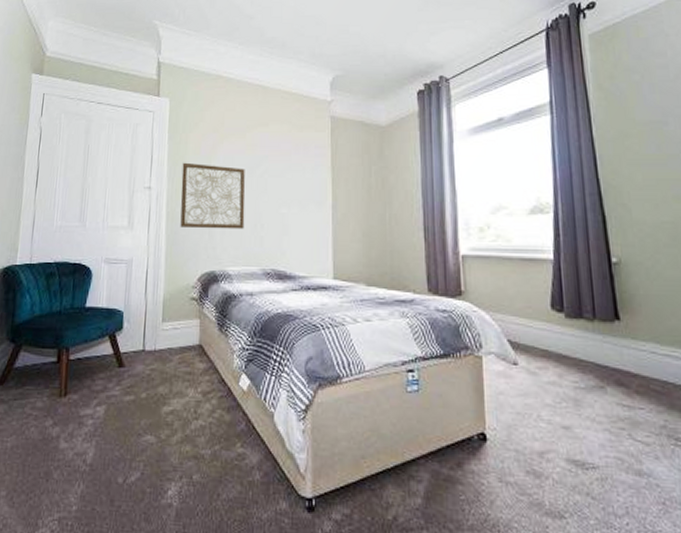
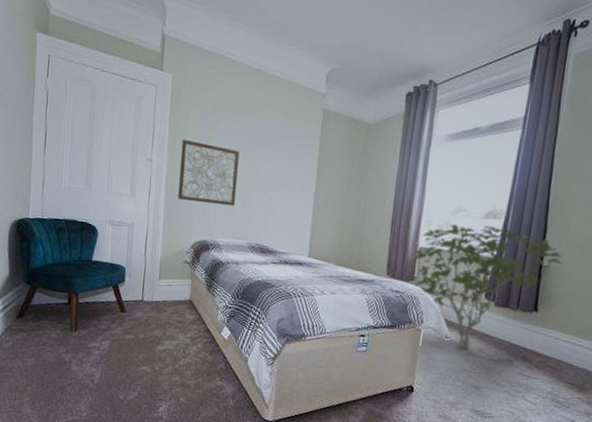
shrub: none [456,223,637,377] -> present [412,224,564,349]

